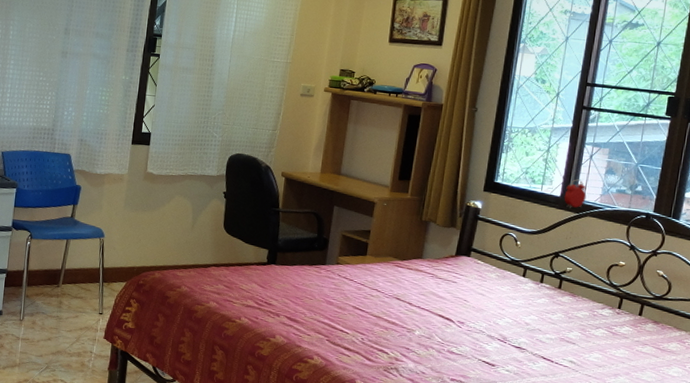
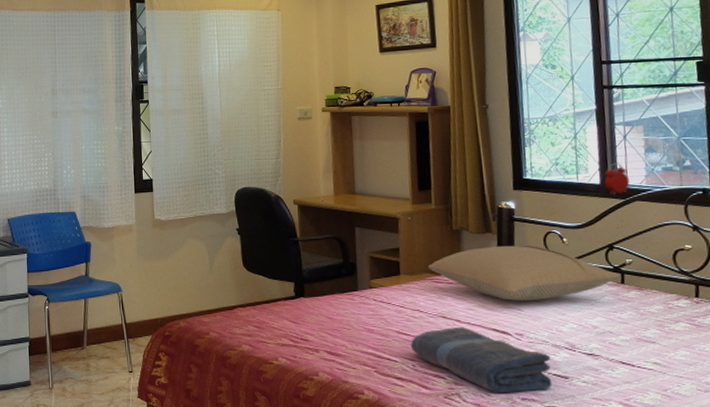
towel: none [363,308,484,374] -> present [410,327,553,393]
pillow: none [392,240,559,295] -> present [427,245,620,301]

